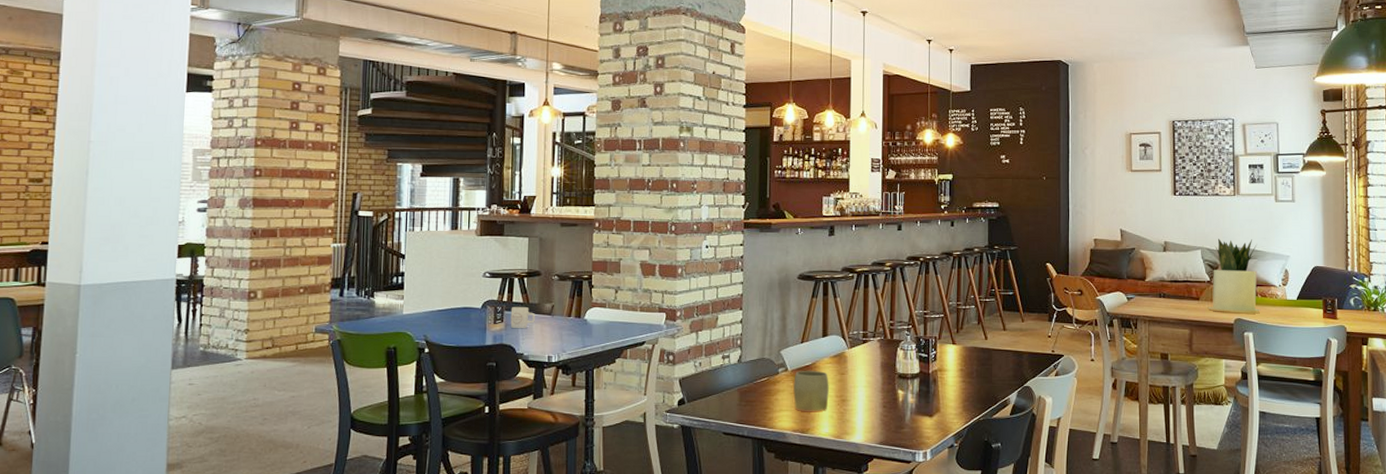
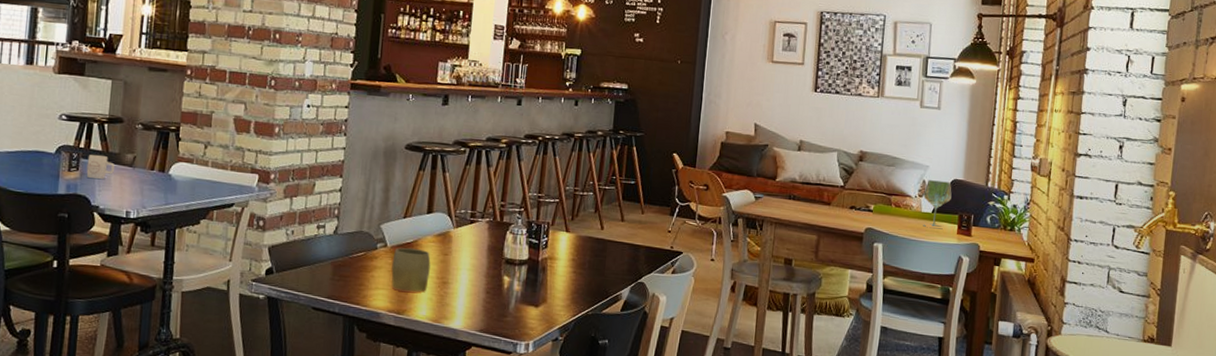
planter: present [1208,239,1261,314] -> none [838,142,897,224]
wine glass: none [1287,269,1314,315] -> present [923,180,952,229]

